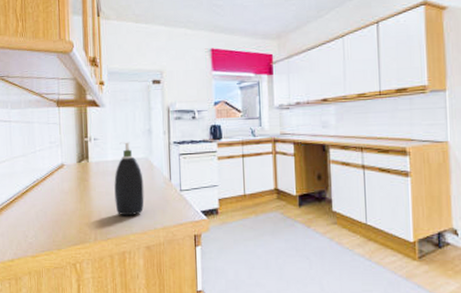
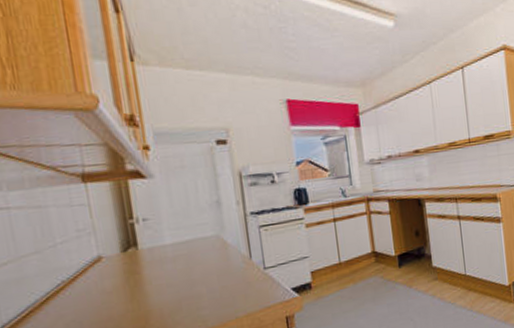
soap dispenser: present [114,142,144,216] -> none [176,218,220,310]

